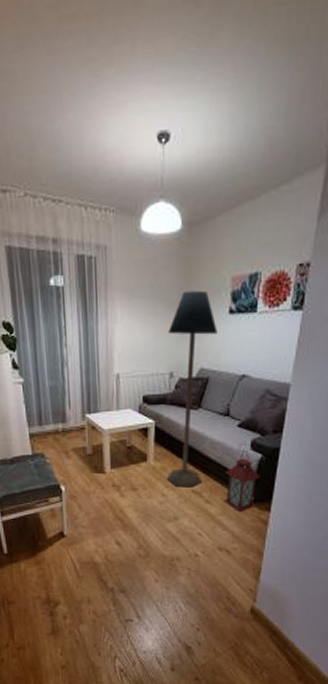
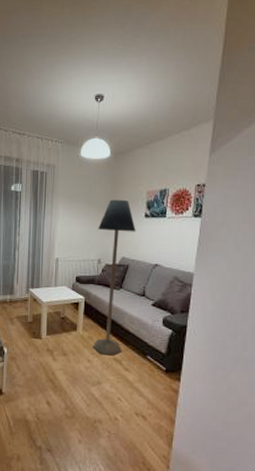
lantern: present [223,449,260,512] -> none [140,325,171,380]

